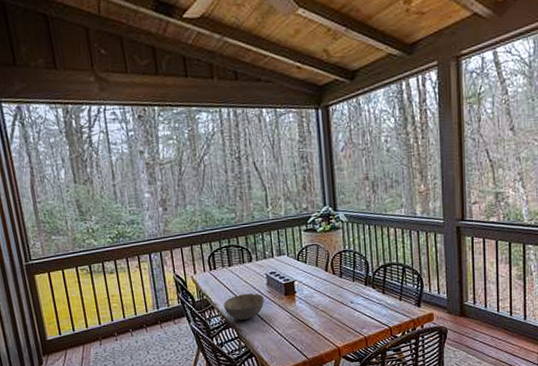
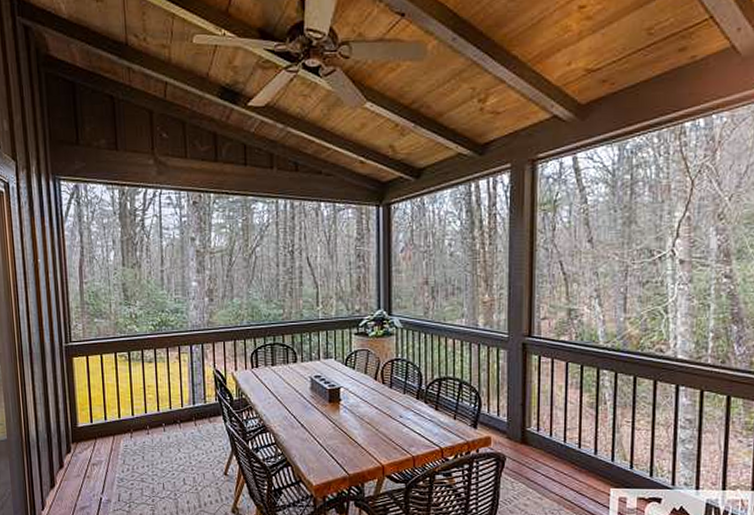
bowl: present [223,293,265,320] -> none [262,396,307,425]

